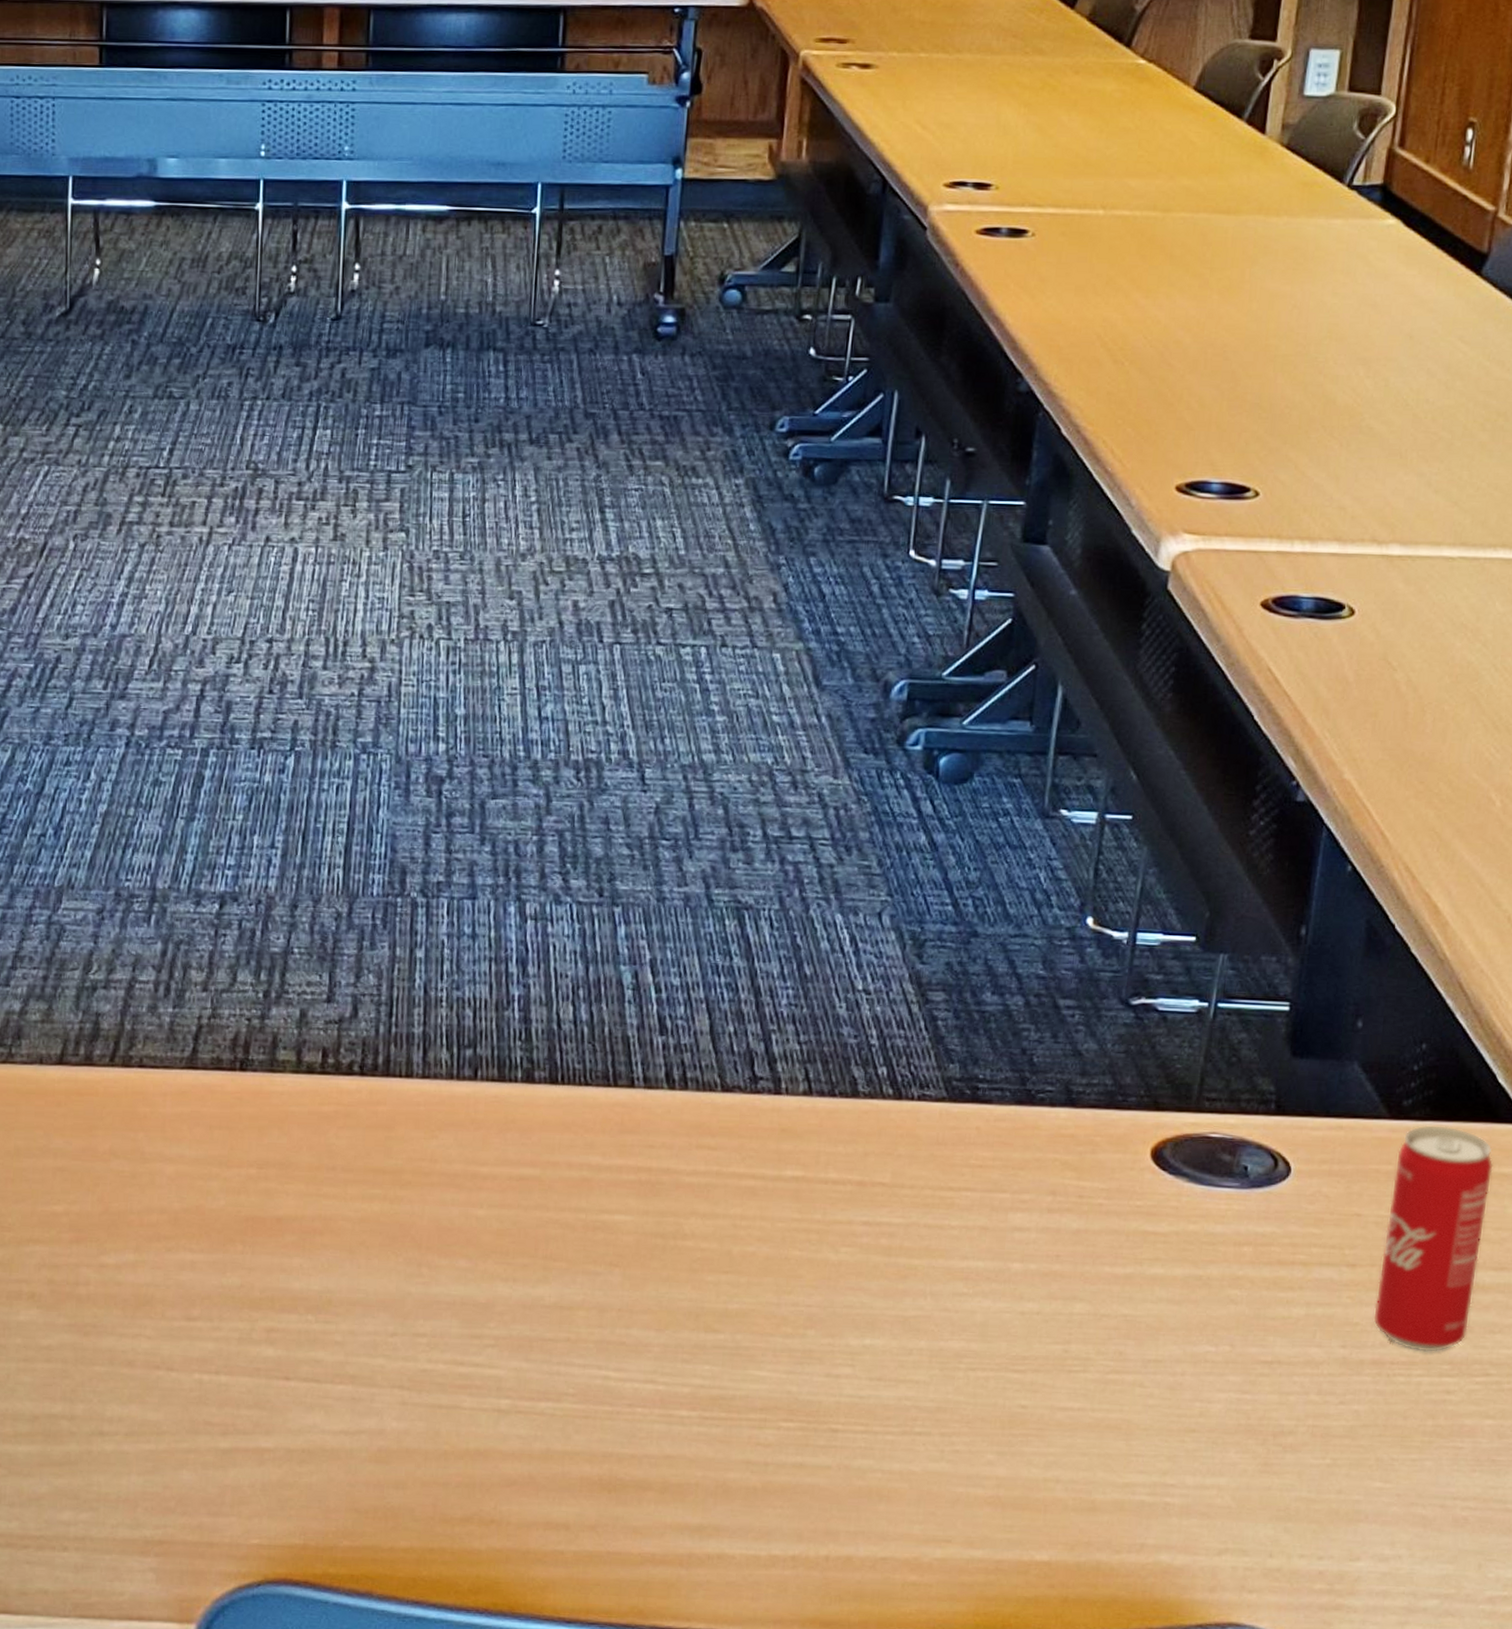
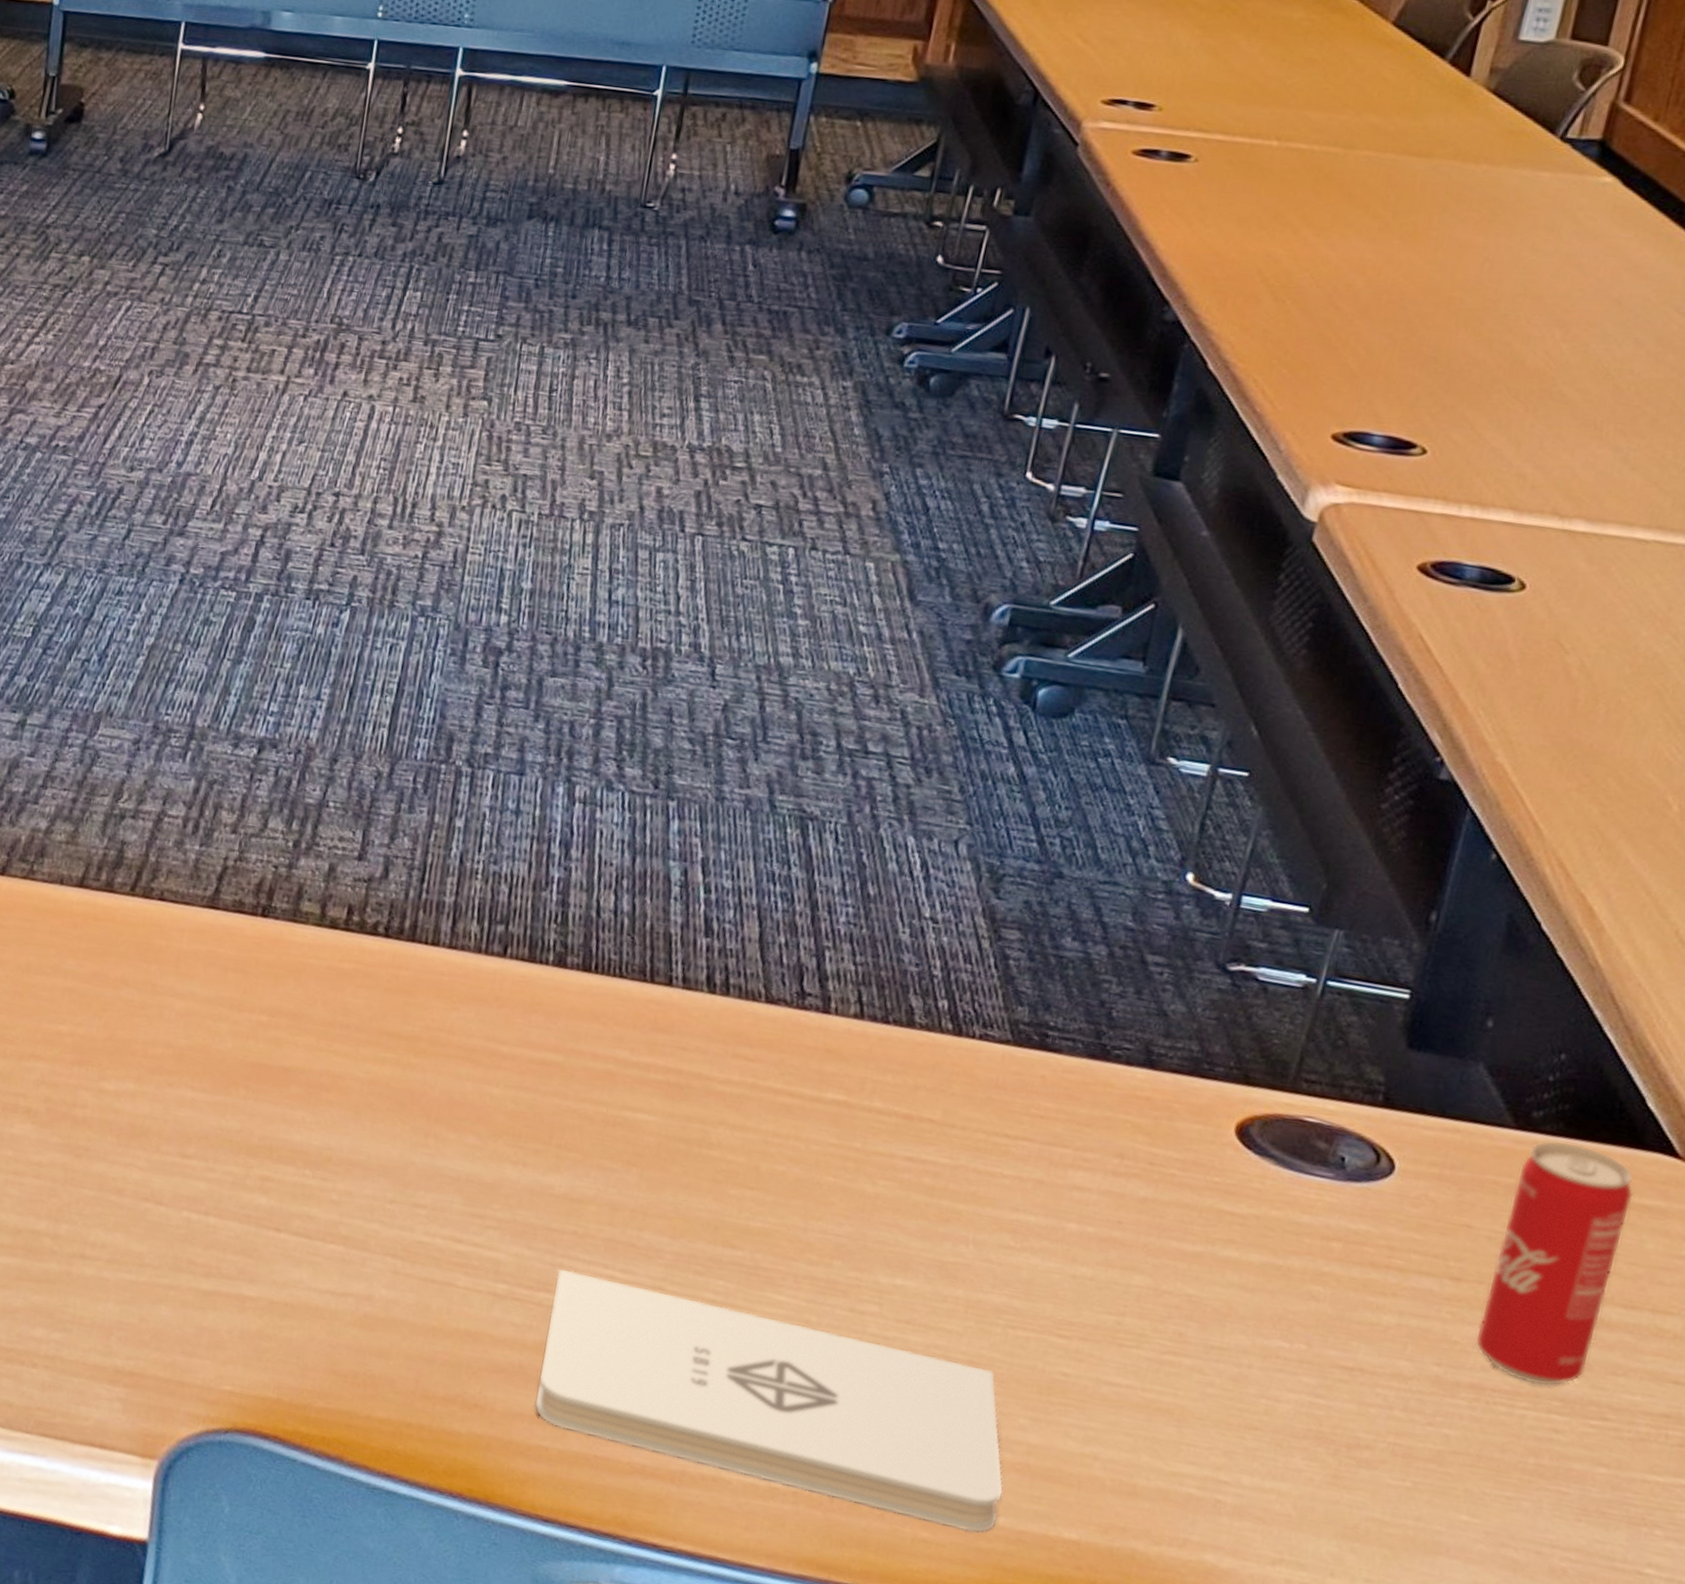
notepad: none [548,1376,979,1569] -> present [535,1268,1004,1533]

